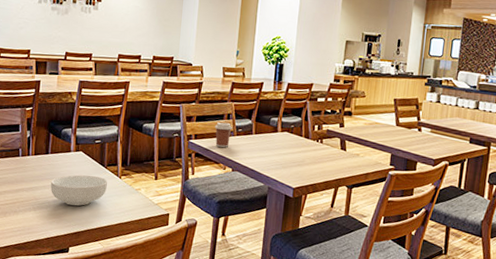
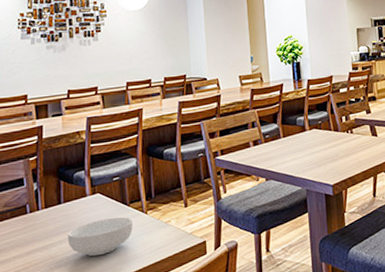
coffee cup: present [215,122,232,147] -> none [240,131,259,158]

